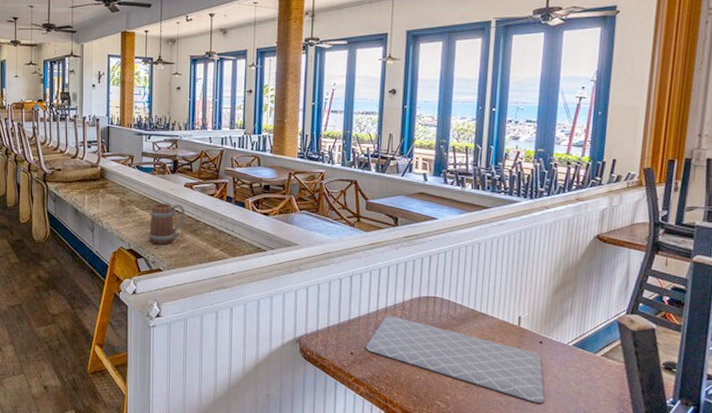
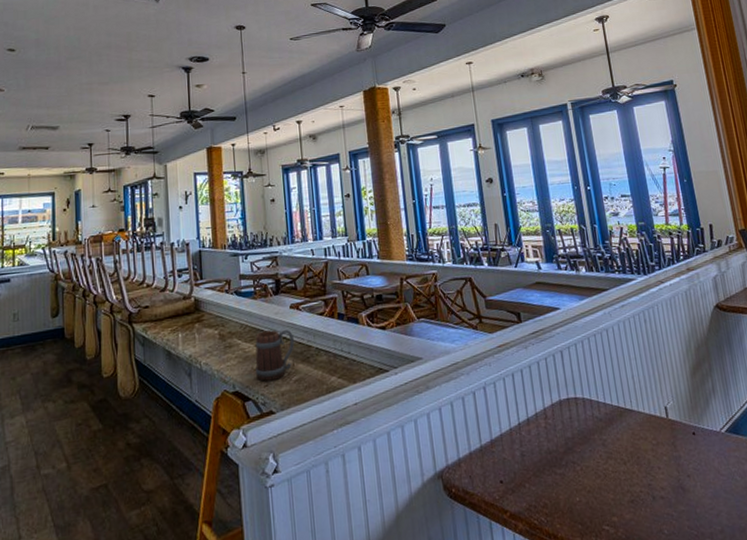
placemat: present [365,315,545,403] -> none [514,427,715,509]

